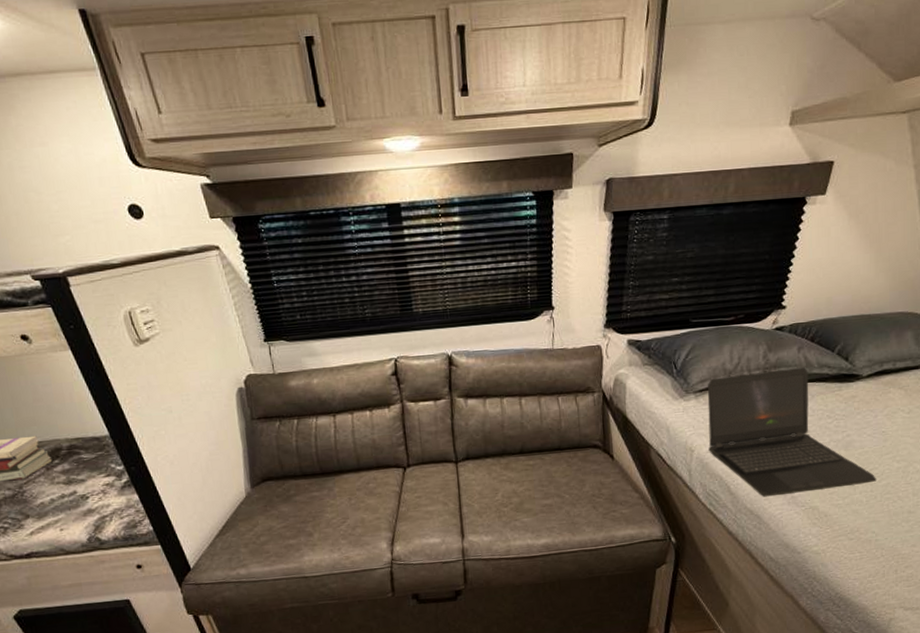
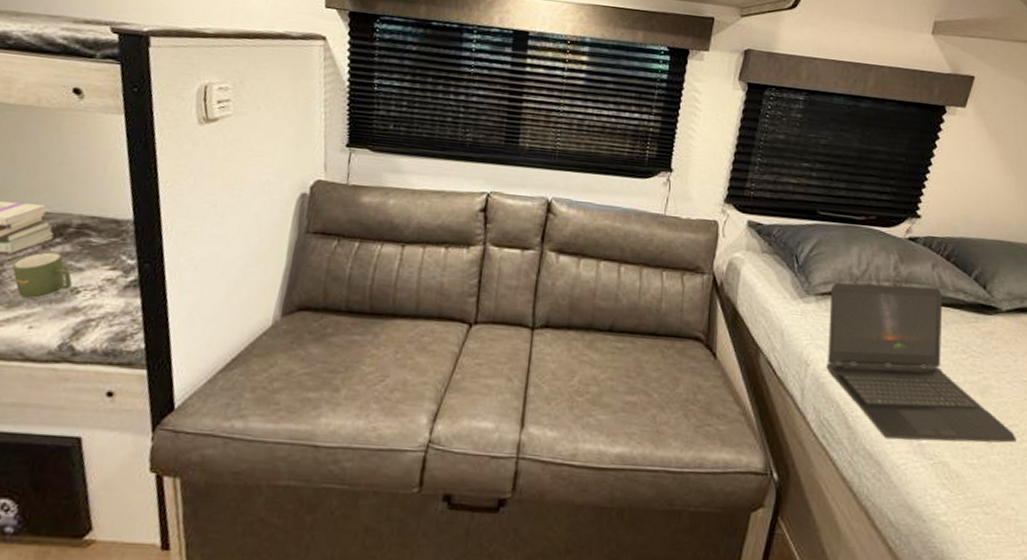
mug: none [29,471,80,510] -> present [11,252,72,300]

